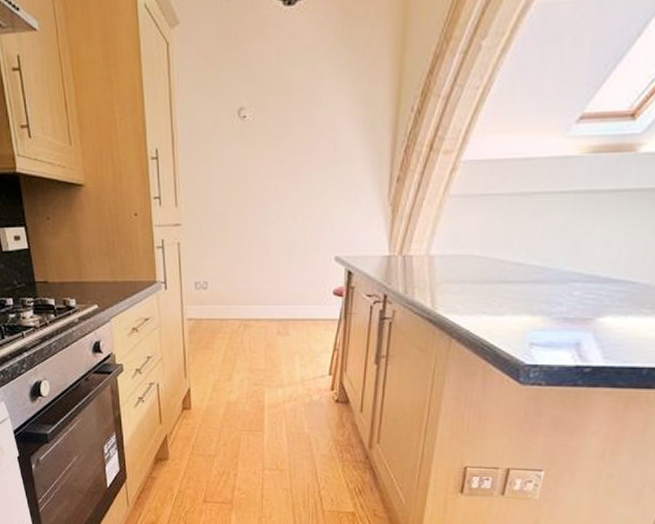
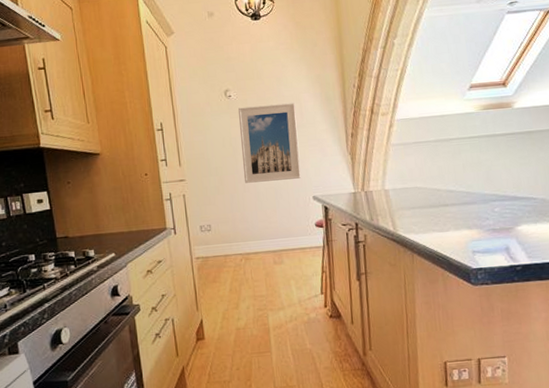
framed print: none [253,130,328,234] -> present [238,103,301,183]

